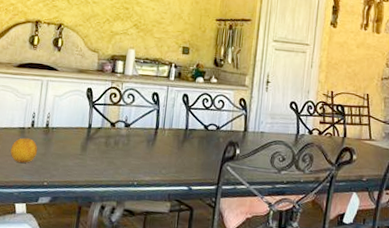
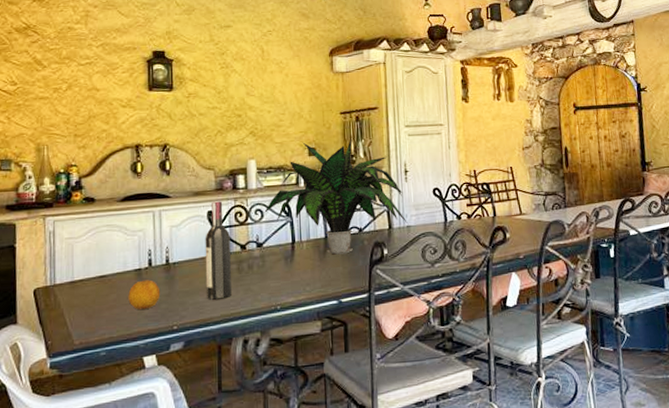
wine bottle: none [75,80,103,167] -> present [205,201,231,300]
potted plant: none [136,41,263,147] -> present [264,138,409,255]

